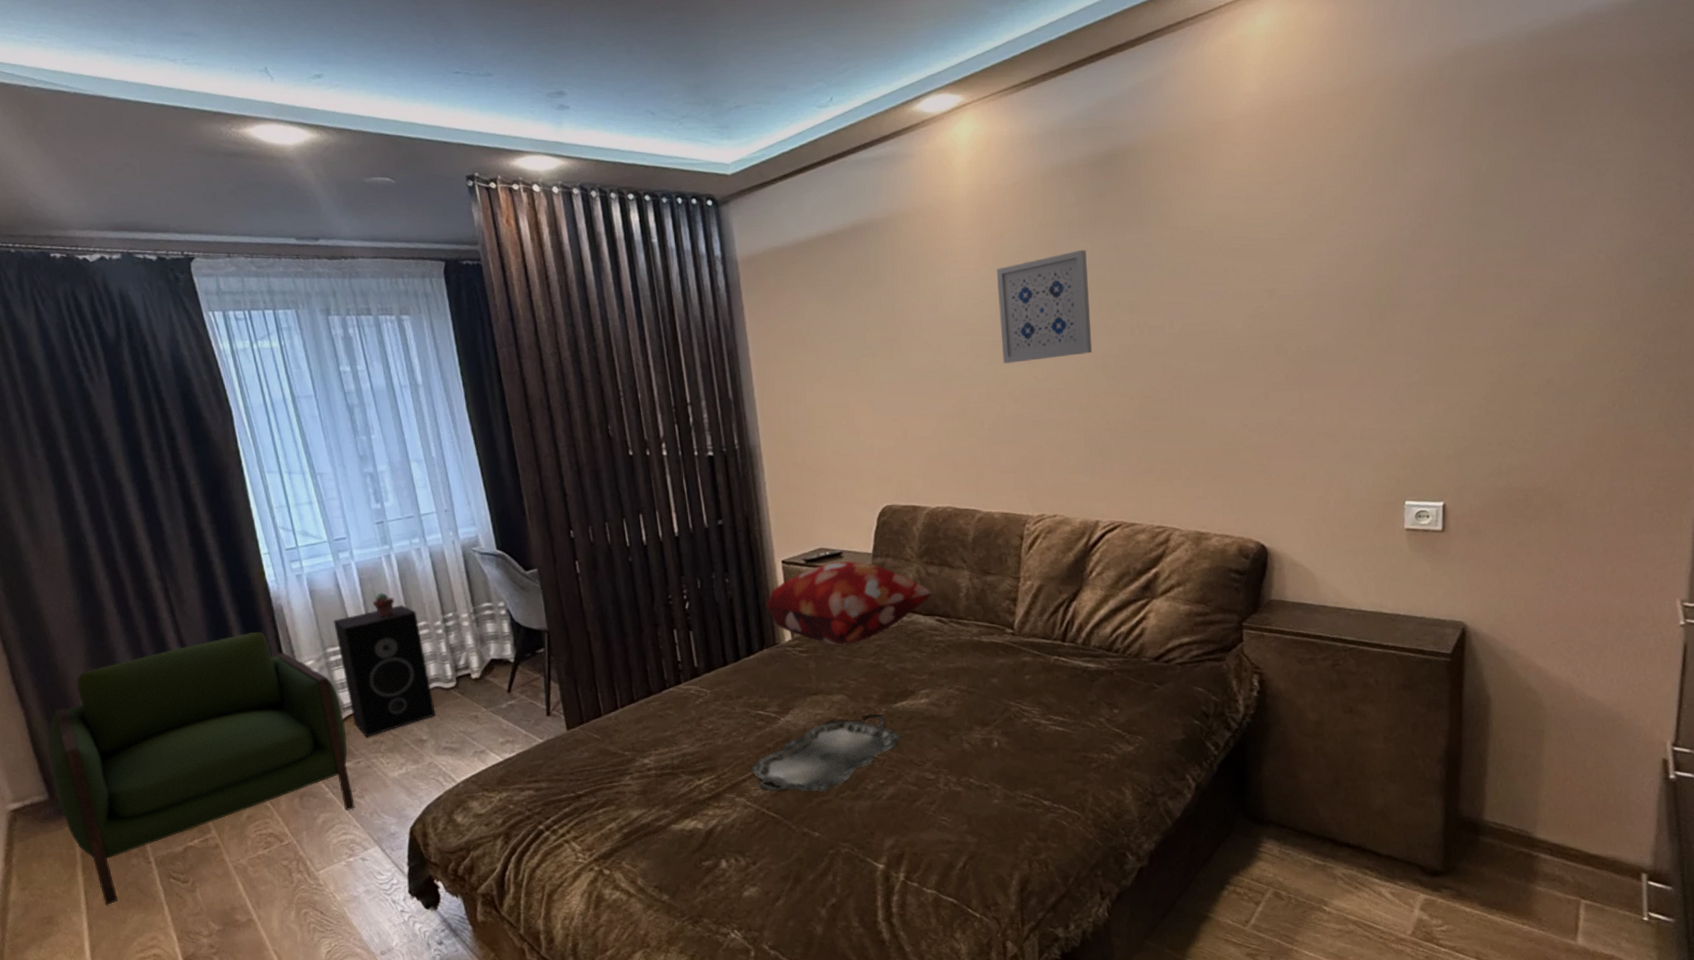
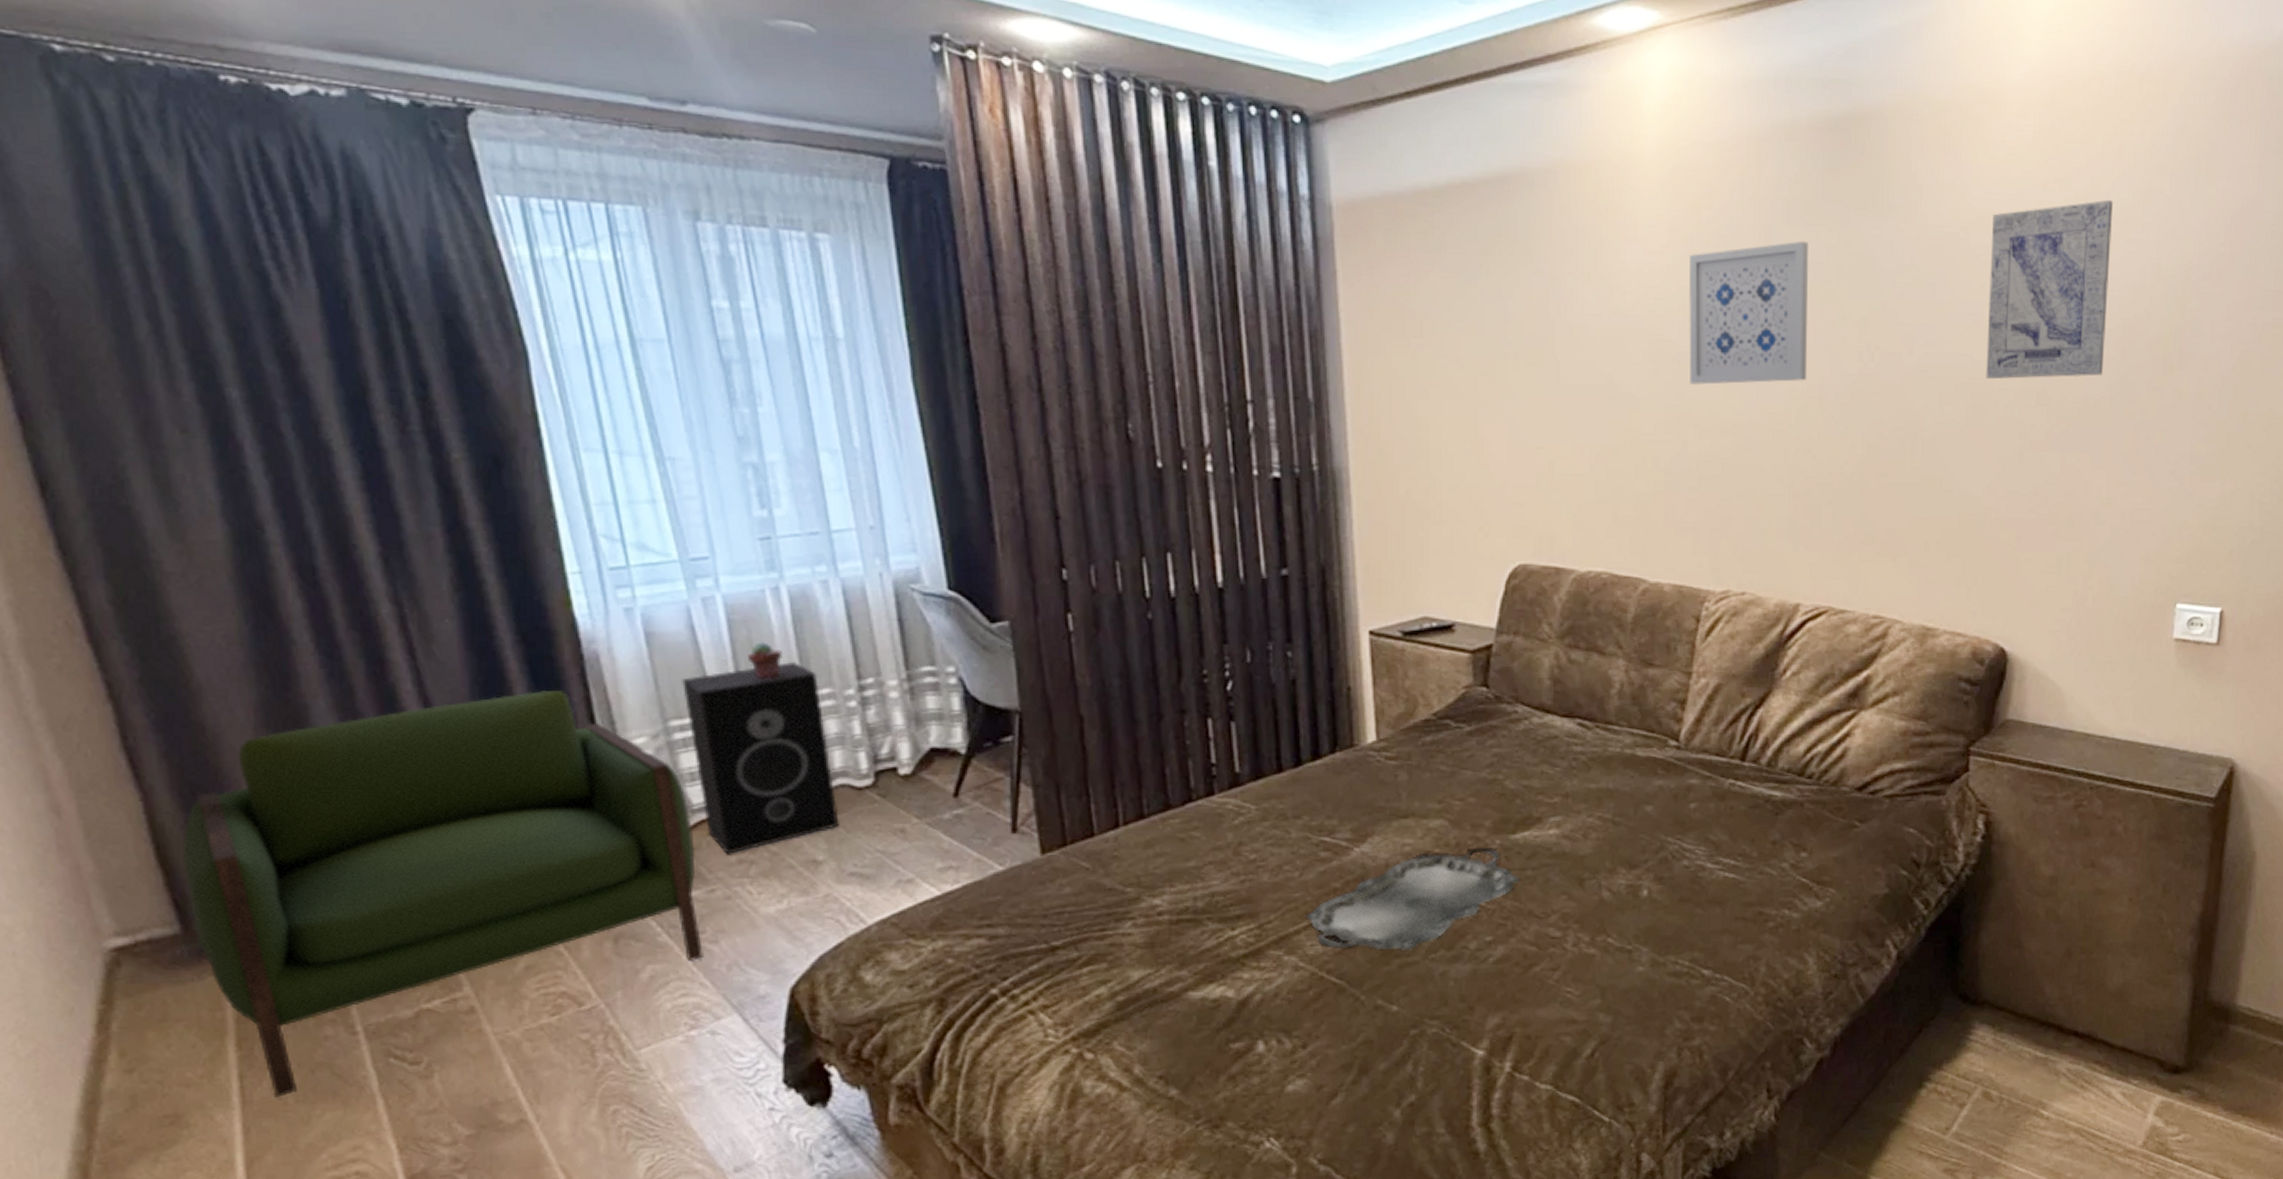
decorative pillow: present [766,561,932,645] -> none [1343,637,1574,751]
wall art: none [1229,192,1329,340] -> present [1986,199,2114,380]

